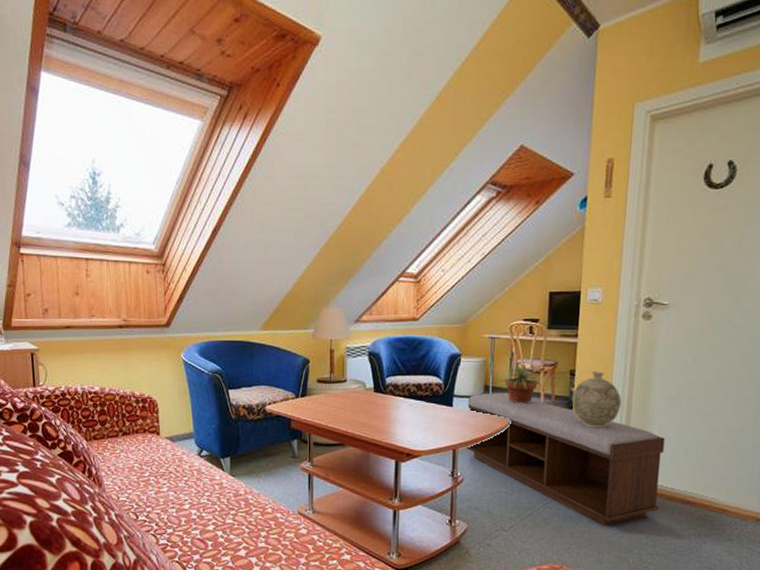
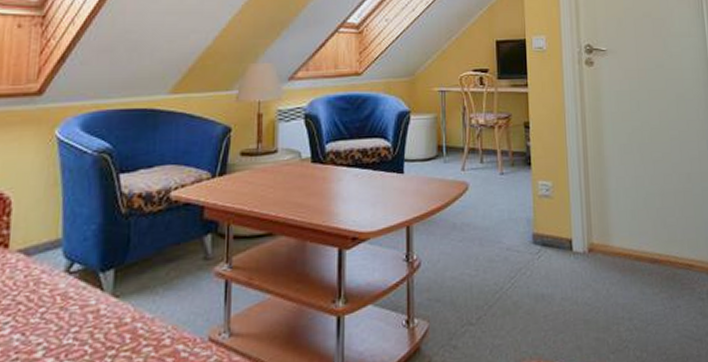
bench: present [467,393,665,526] -> none [420,153,629,302]
potted plant: present [499,363,545,404] -> none [453,117,500,164]
decorative vase: present [572,371,622,428] -> none [529,122,578,185]

